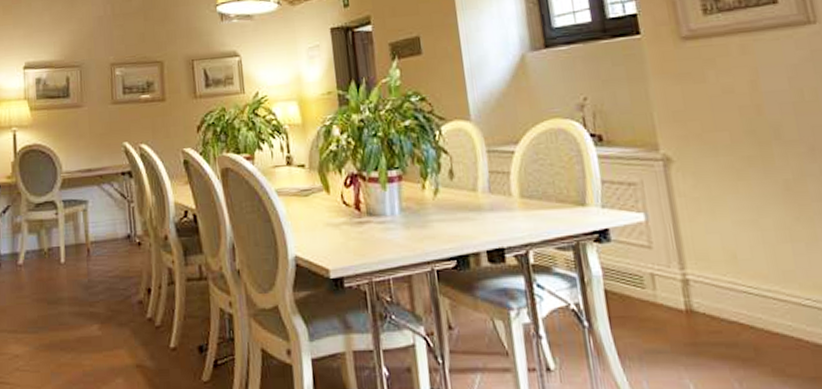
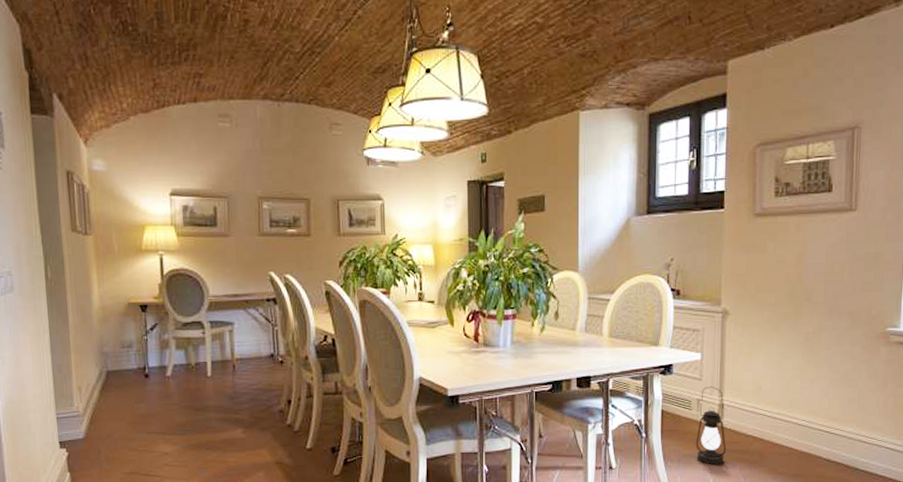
lantern: none [654,256,705,365] -> present [696,386,726,465]

